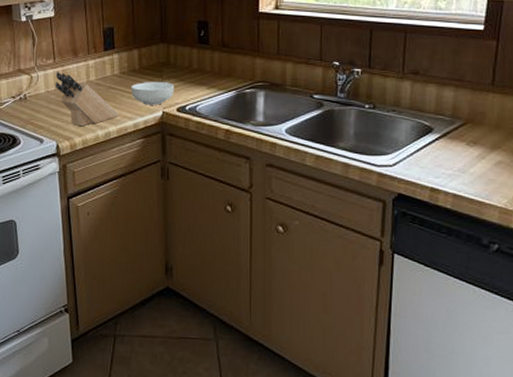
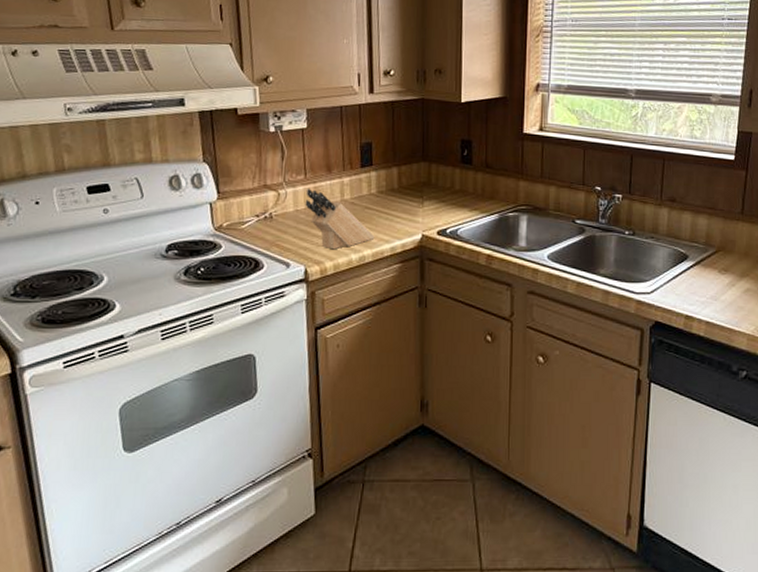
cereal bowl: present [131,82,175,105] -> none [388,202,435,228]

